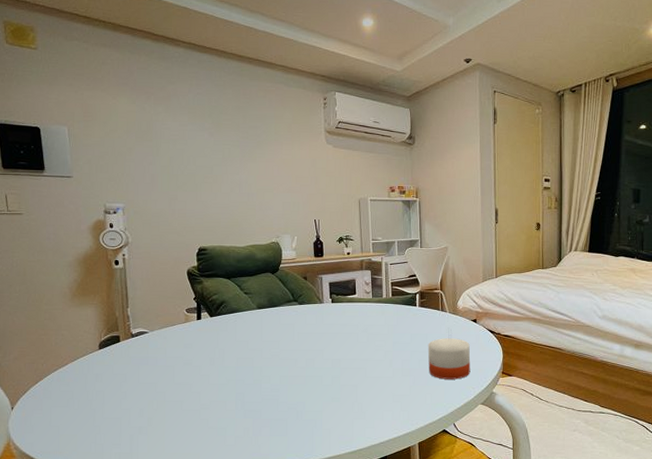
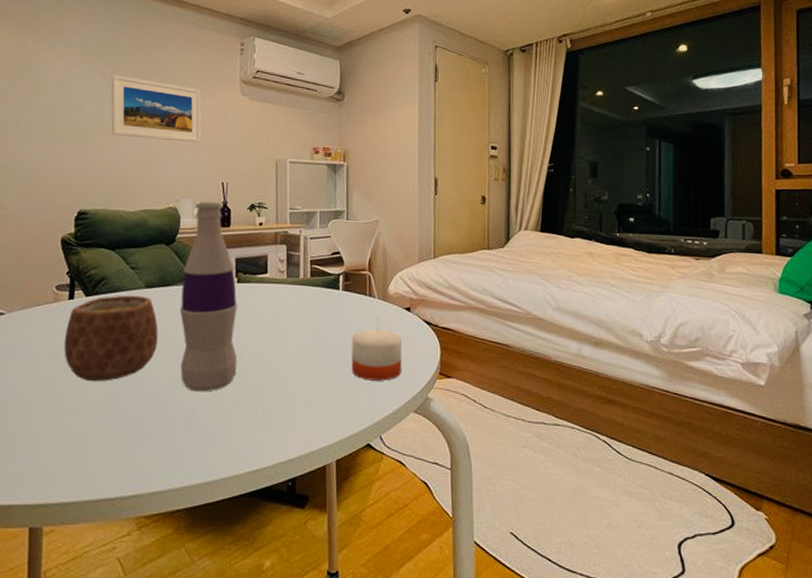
mug: none [196,315,270,384] -> present [64,295,158,381]
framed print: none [217,131,295,187] -> present [111,75,202,143]
bottle: none [286,236,335,391] -> present [179,201,238,392]

